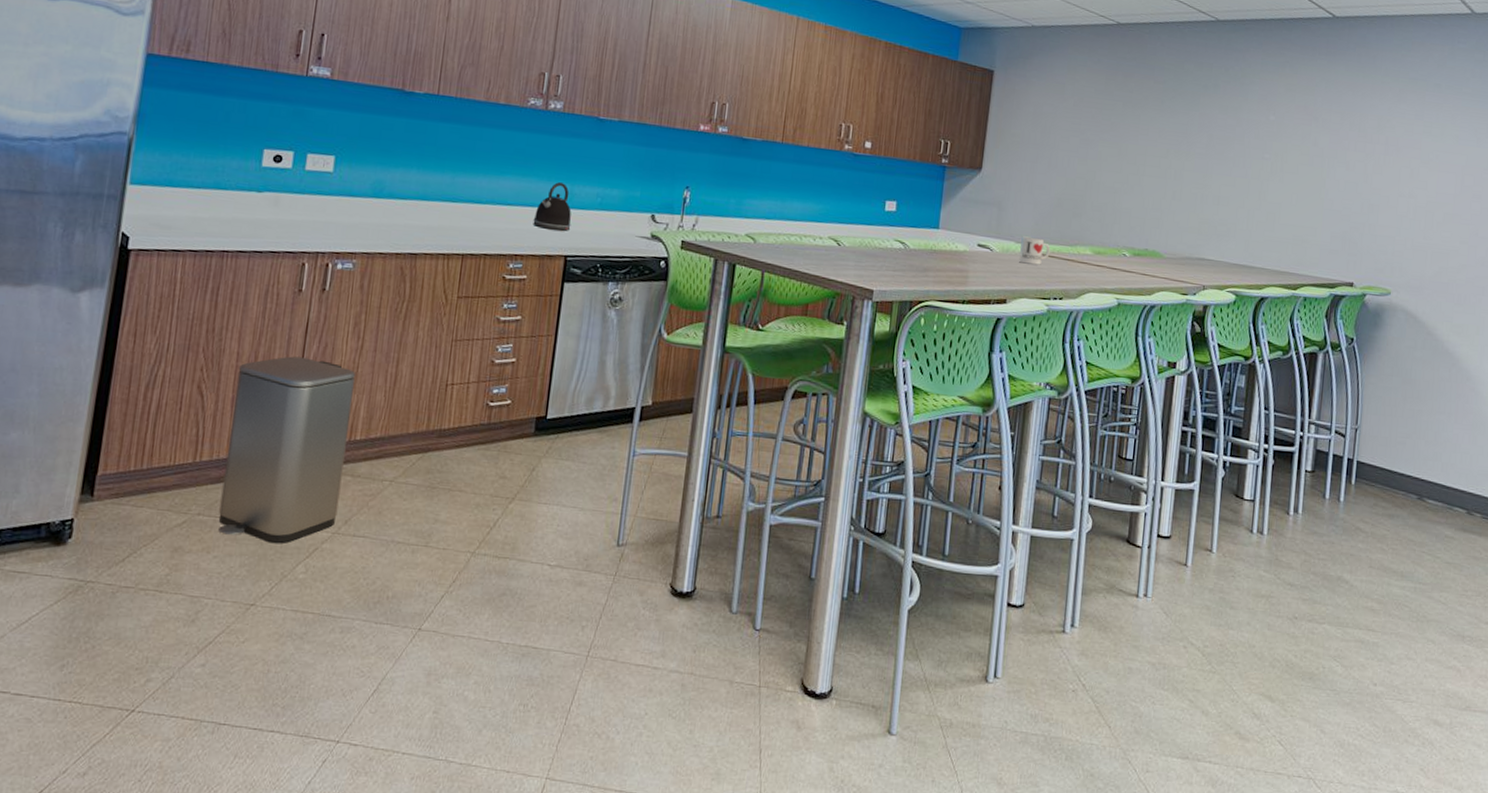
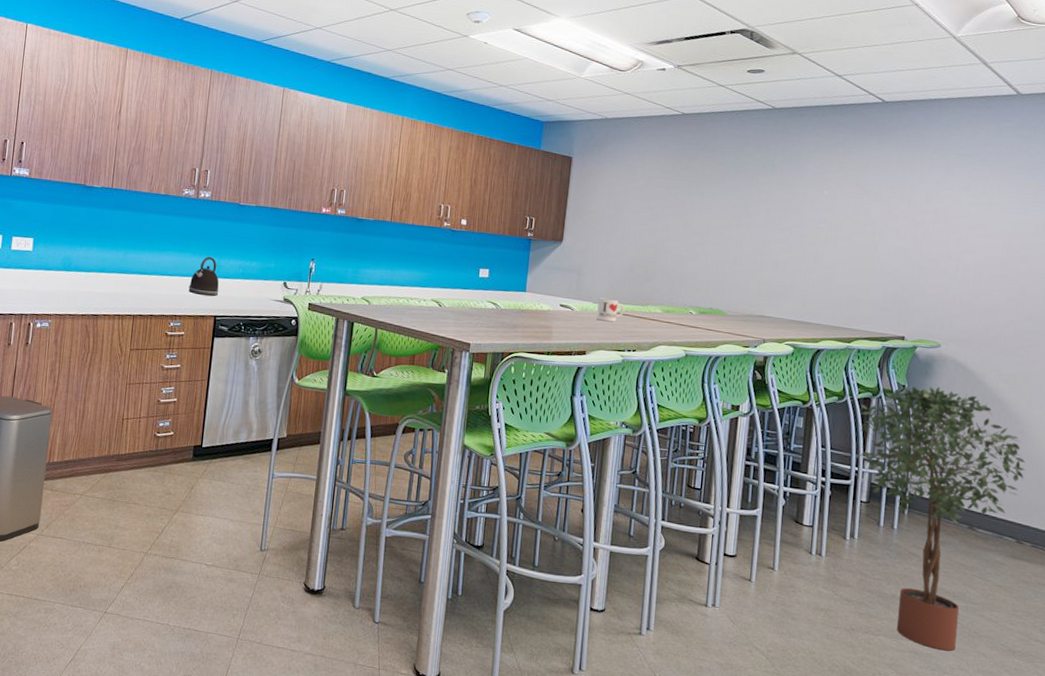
potted tree: none [1302,338,1477,639] -> present [857,385,1026,651]

